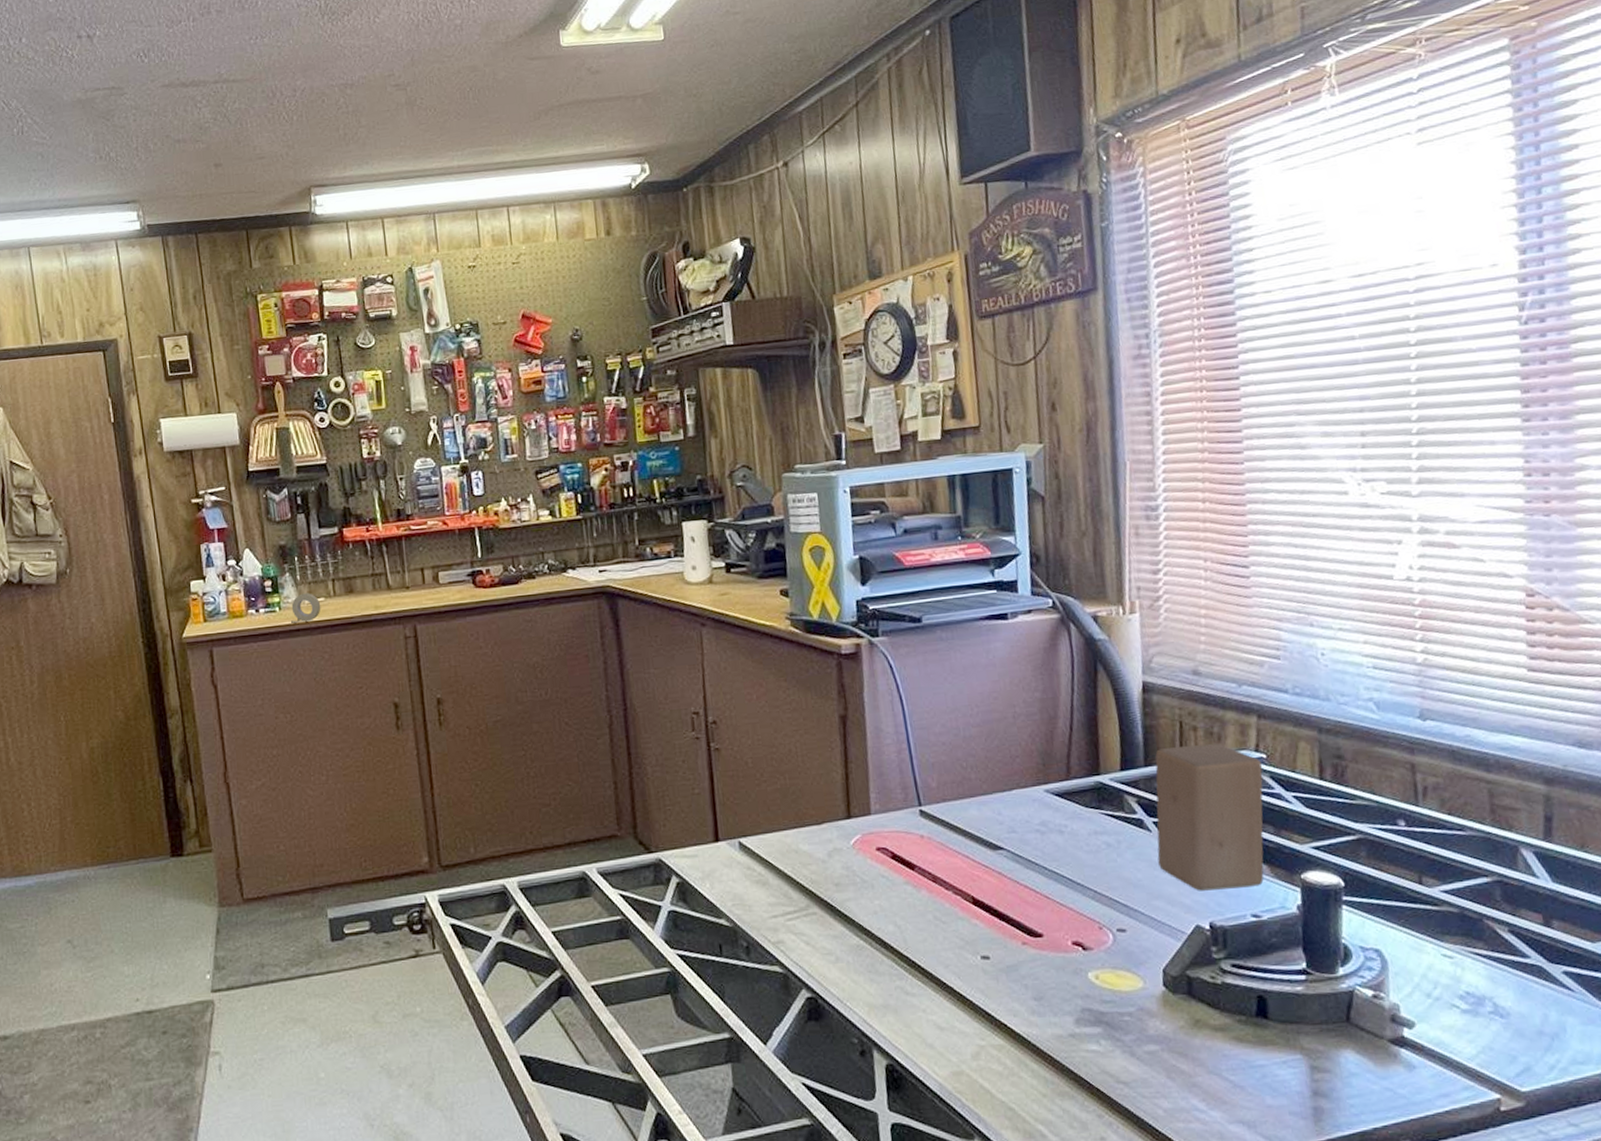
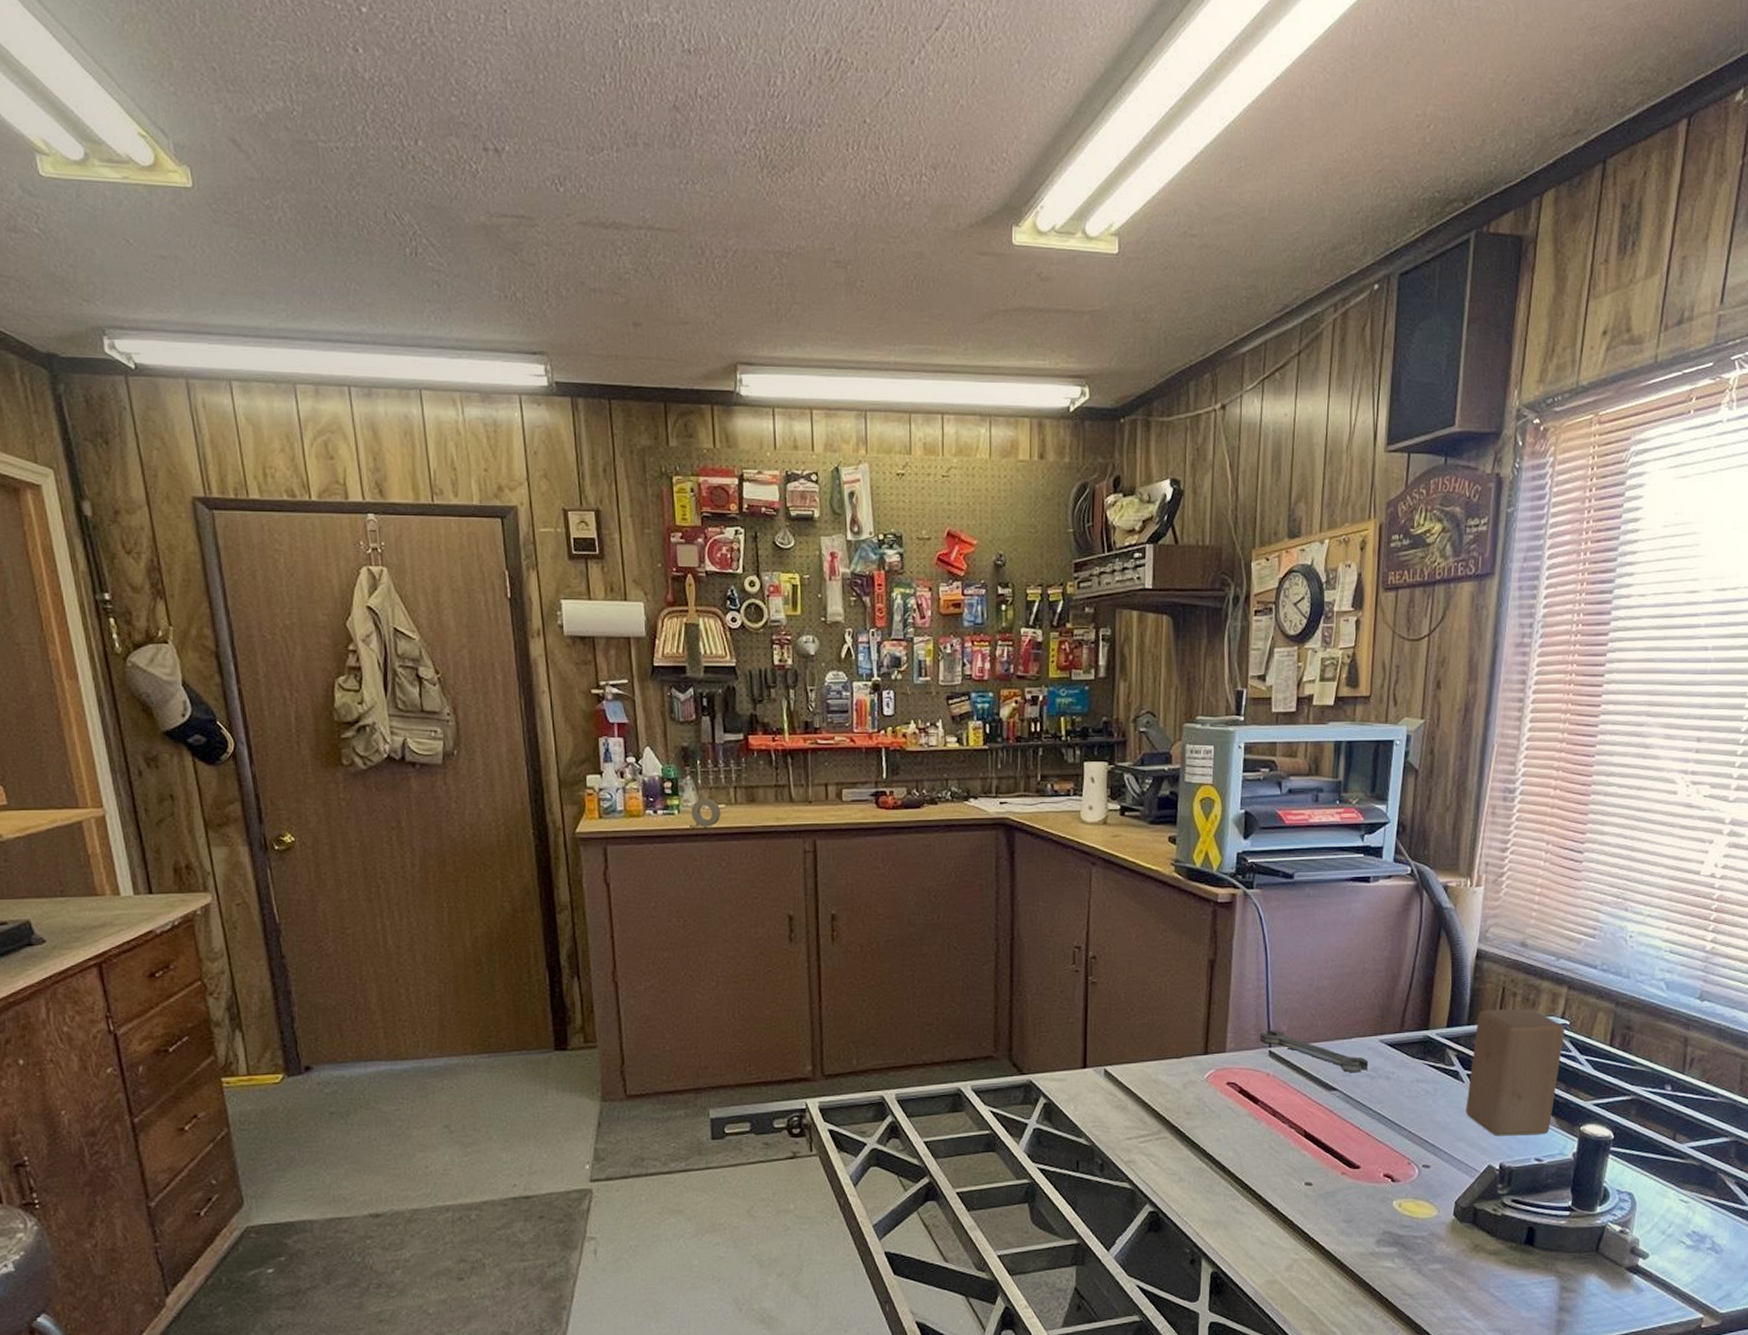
wrench: none [906,786,1036,829] -> present [1259,1030,1369,1073]

